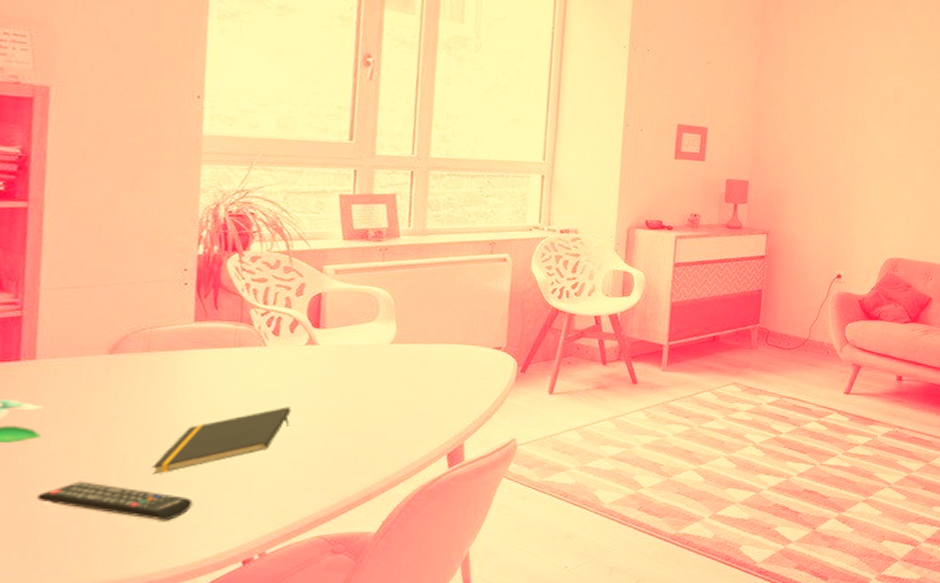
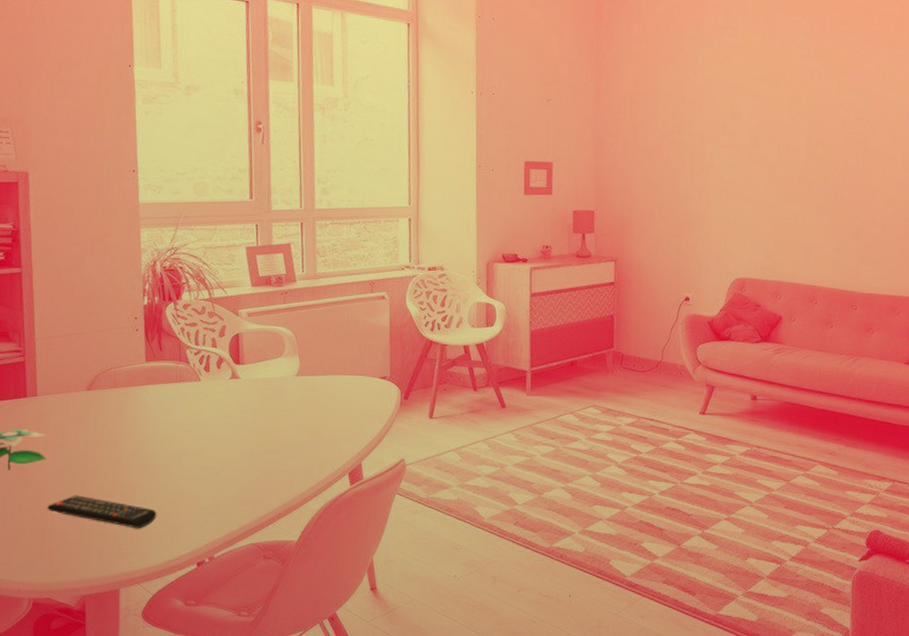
notepad: present [151,406,292,475] -> none [125,432,224,490]

